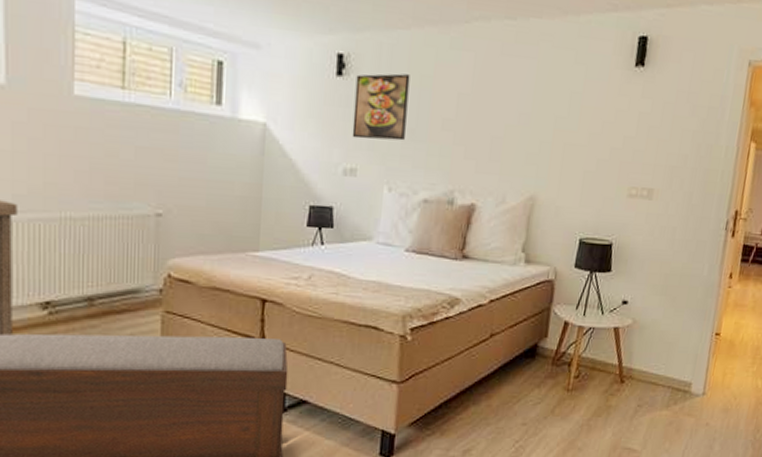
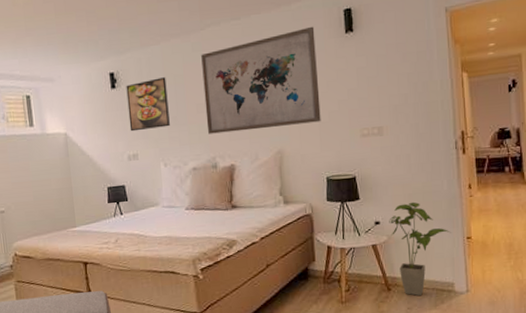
wall art: none [450,48,602,170] -> present [201,26,321,134]
house plant: none [636,283,701,394] -> present [389,201,451,296]

